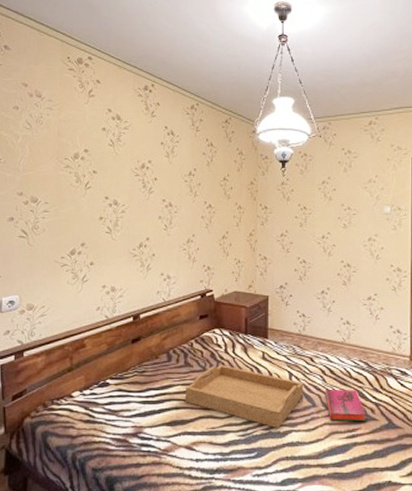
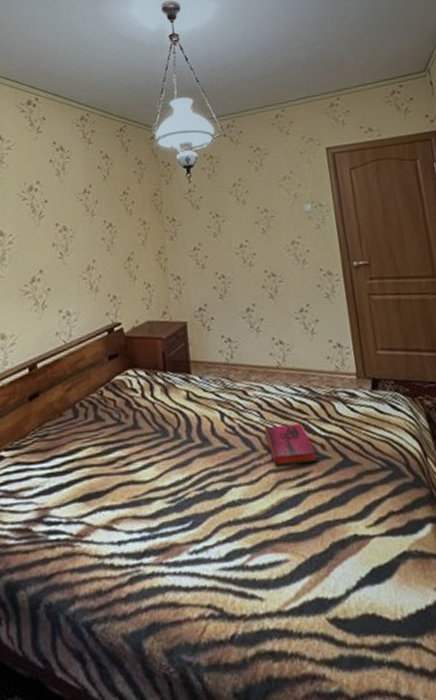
serving tray: present [184,365,304,428] -> none [97,413,240,486]

